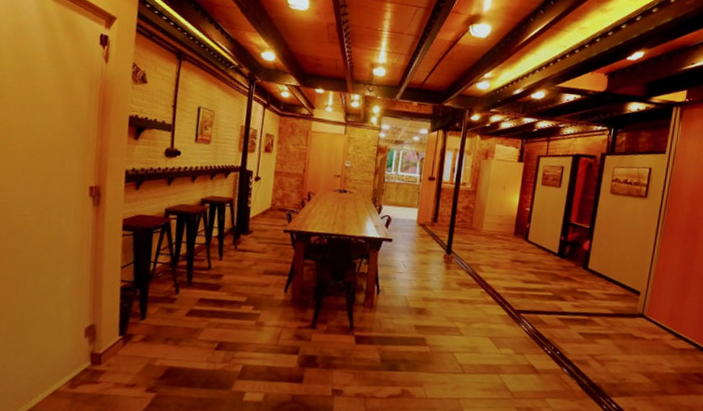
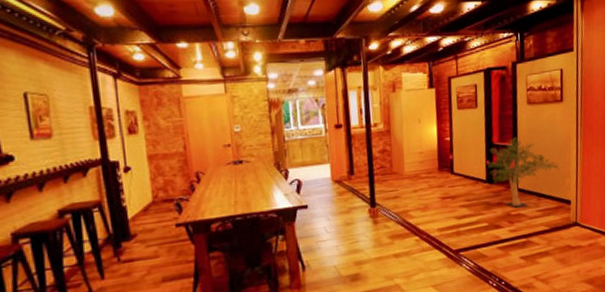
potted tree: none [562,221,633,287] -> present [488,137,559,208]

